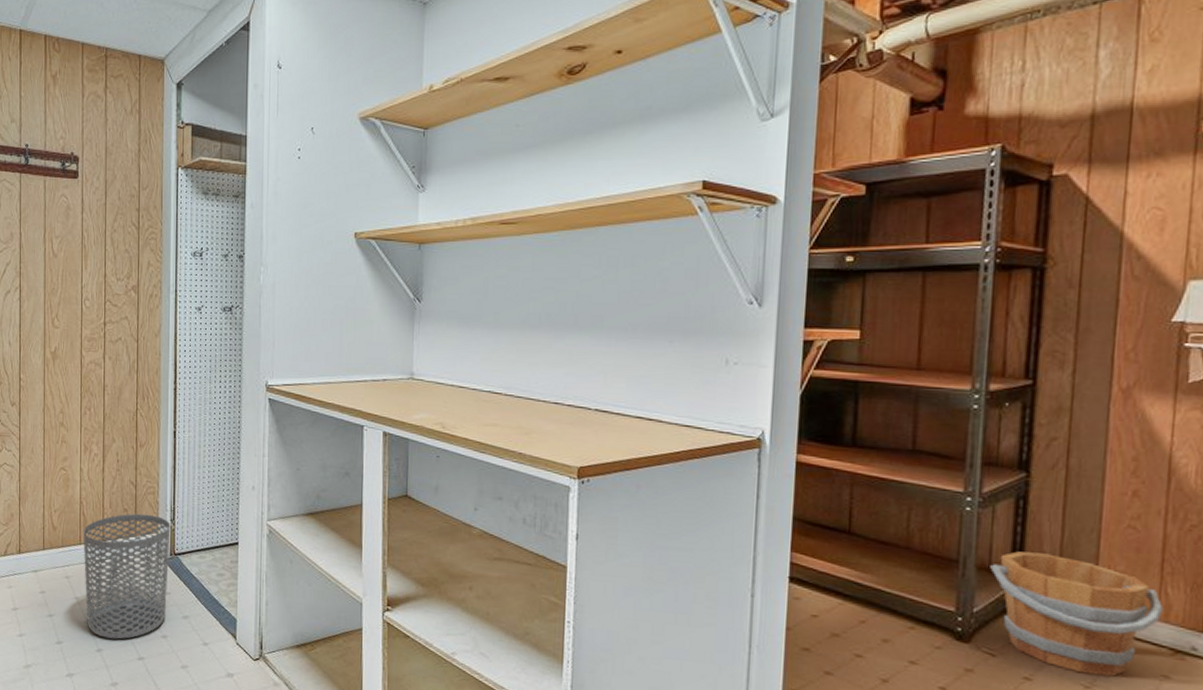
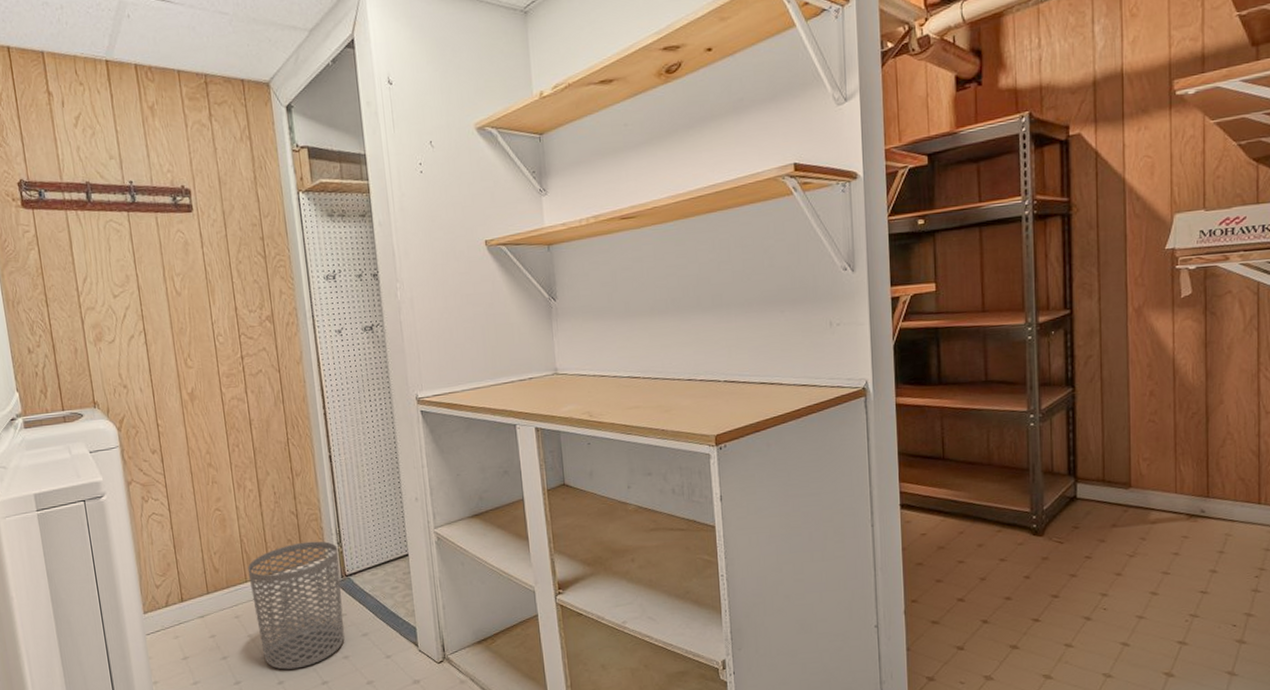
bucket: present [990,551,1164,677] -> none [1053,452,1179,546]

